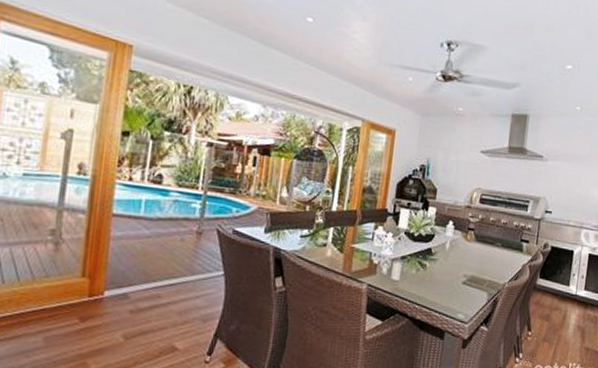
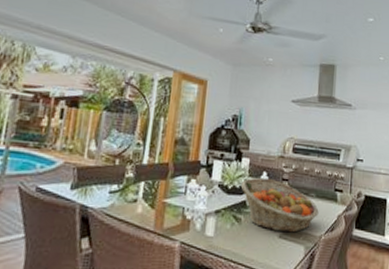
fruit basket: none [426,226,504,280] -> present [240,177,319,233]

